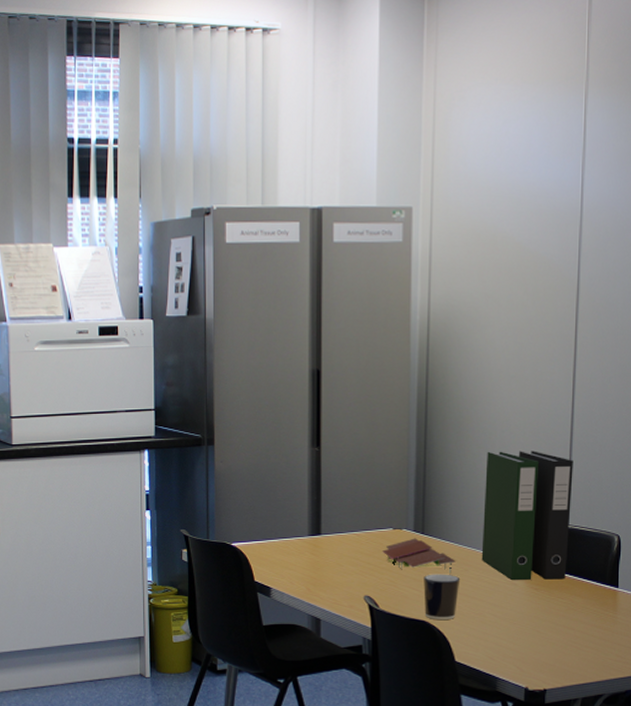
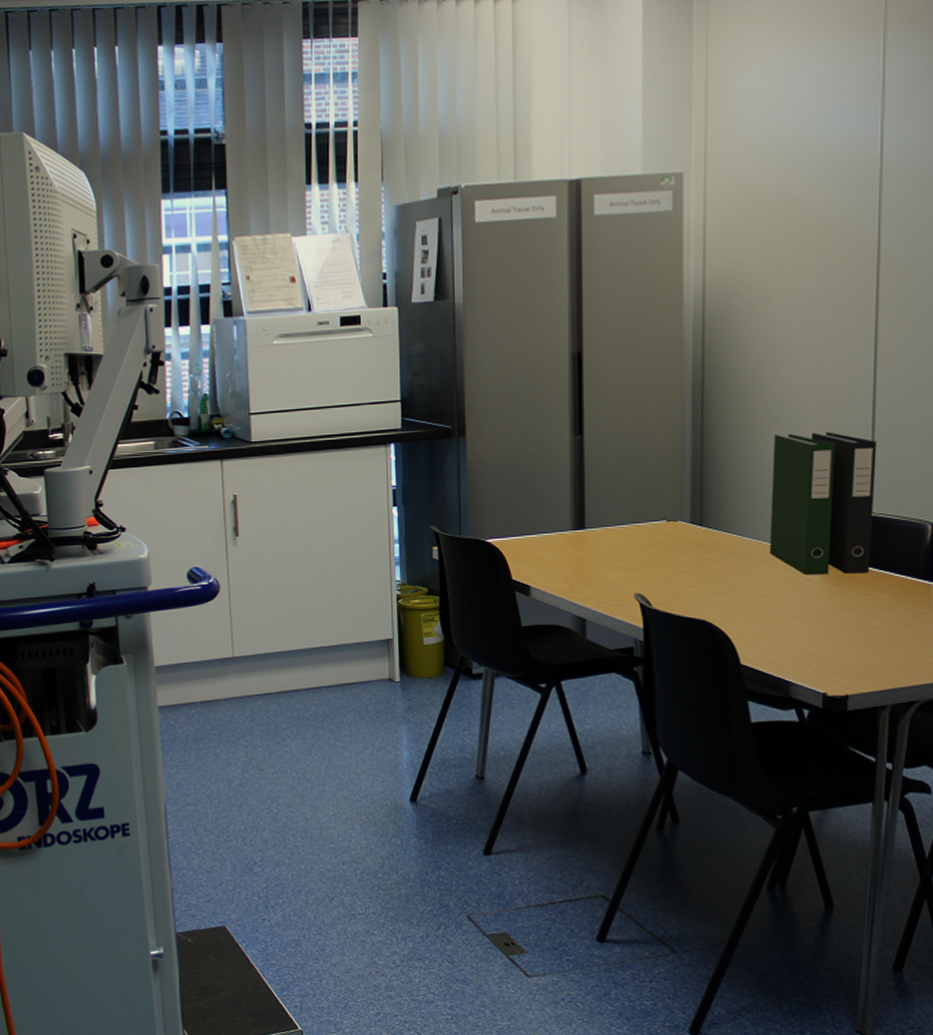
papers: present [382,538,456,574] -> none [655,530,739,569]
mug: present [423,574,461,621] -> none [703,569,745,620]

